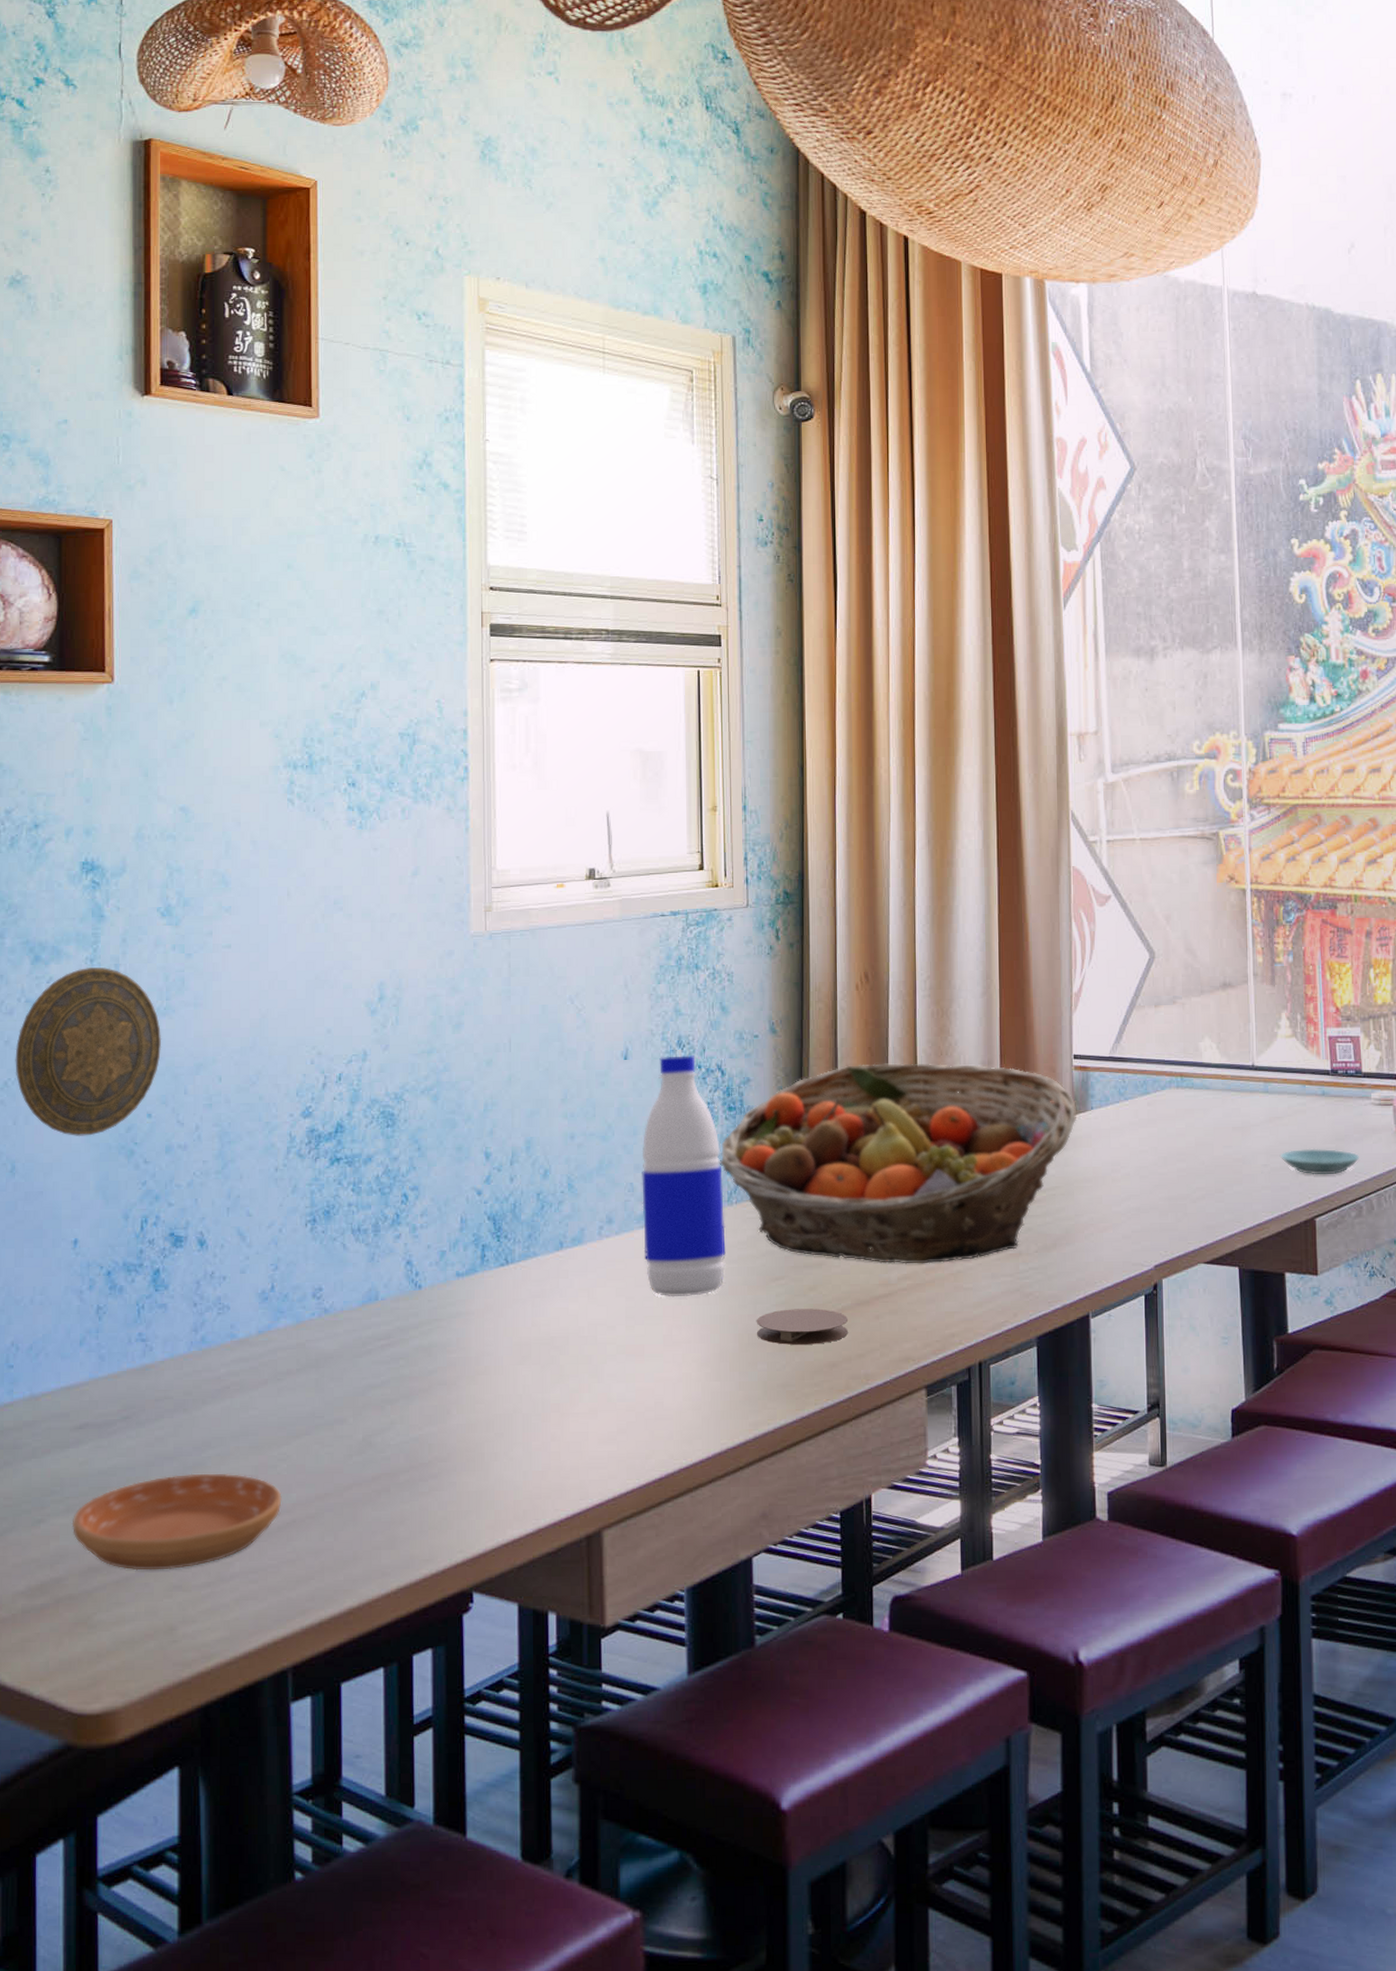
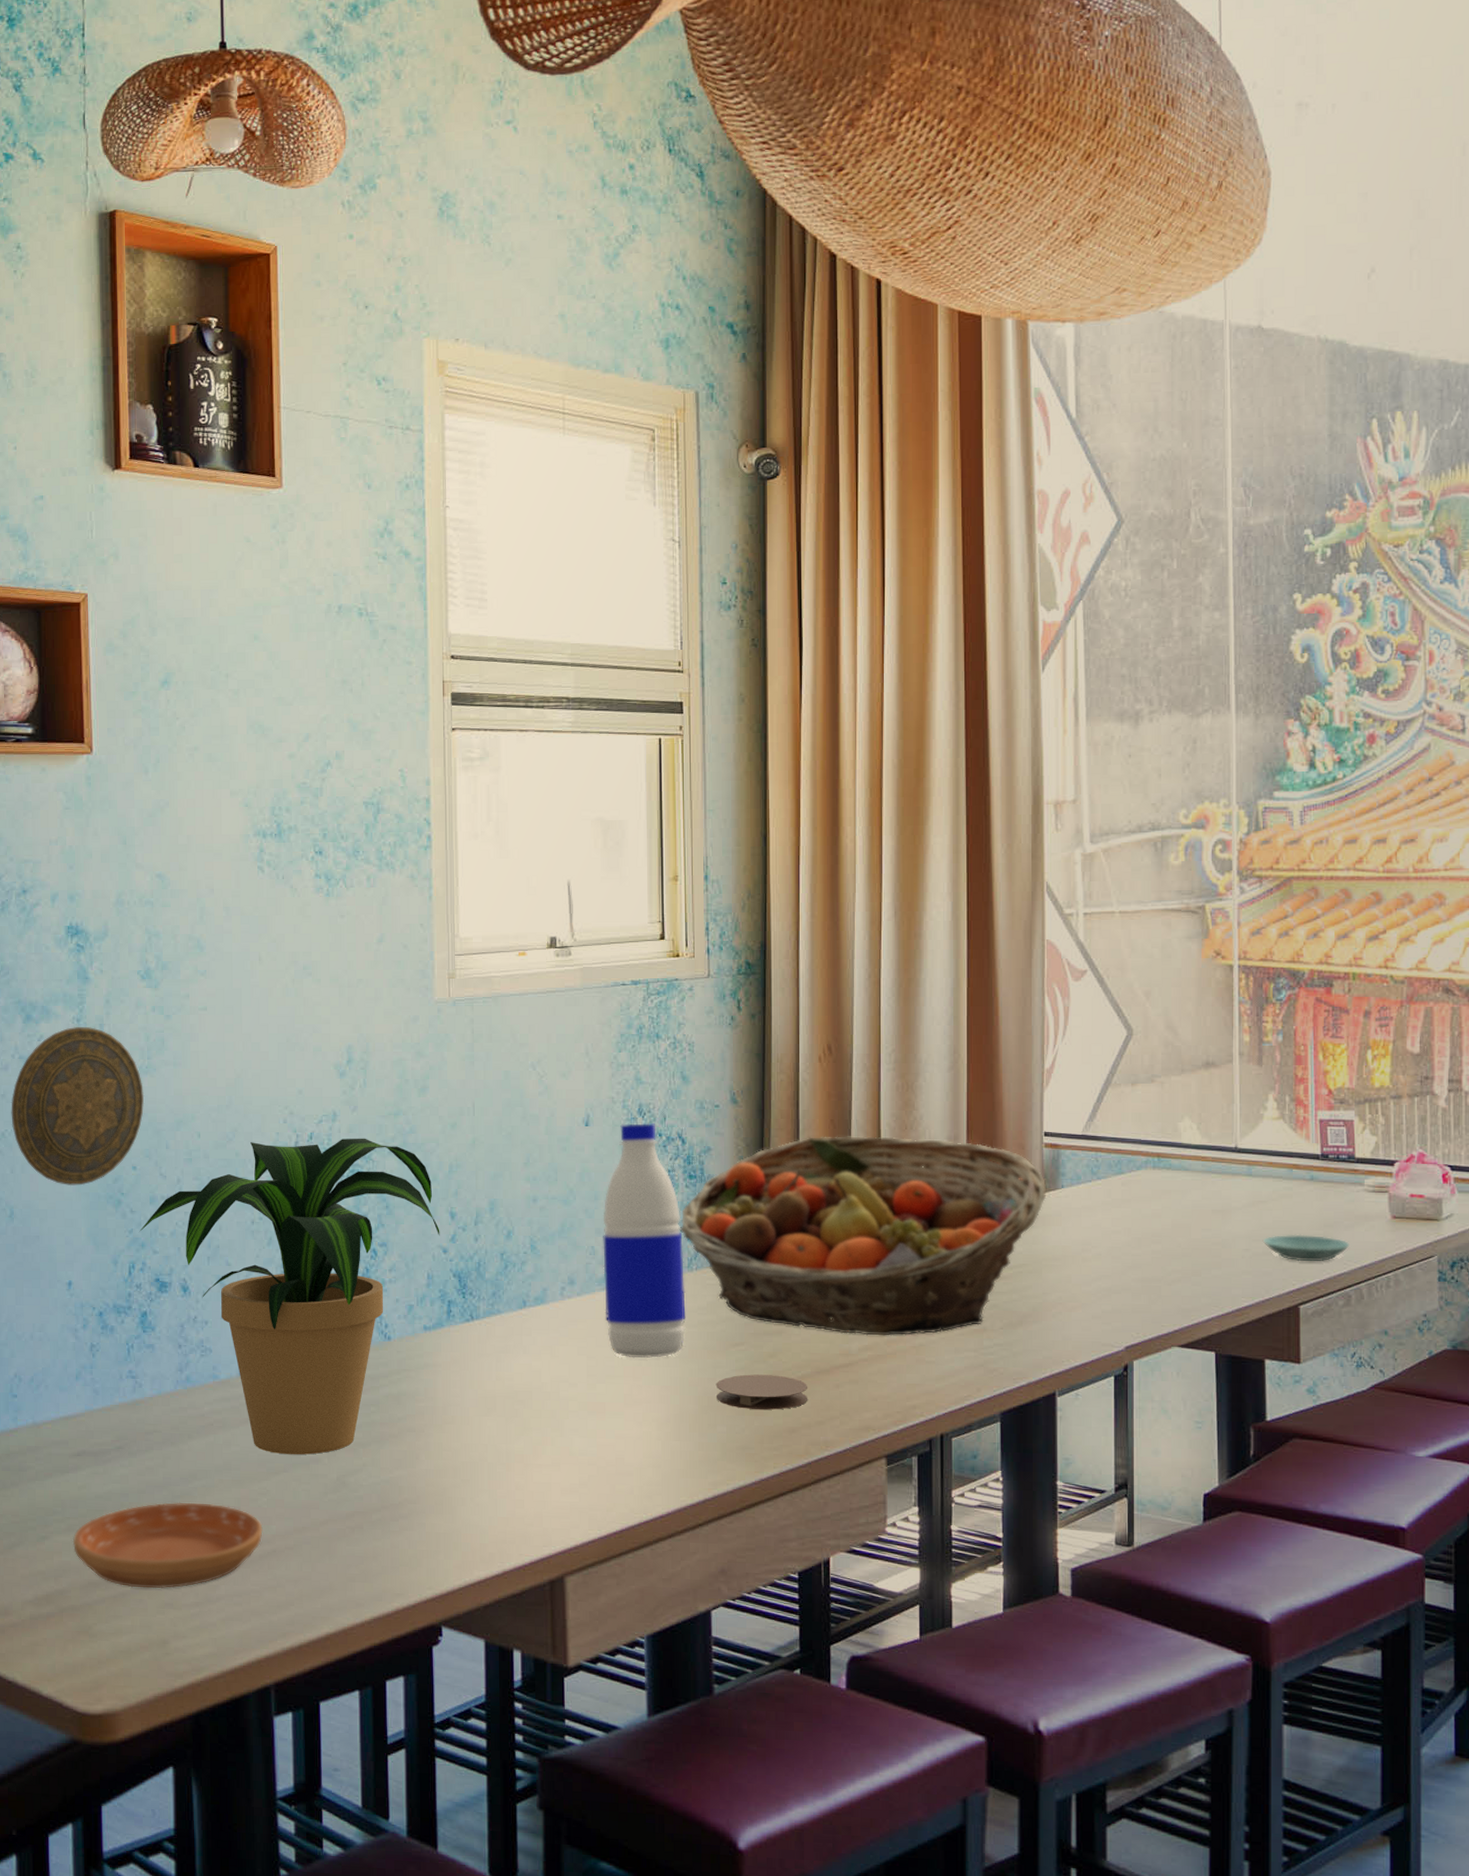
potted plant: none [153,1077,474,1416] -> present [139,1138,440,1455]

